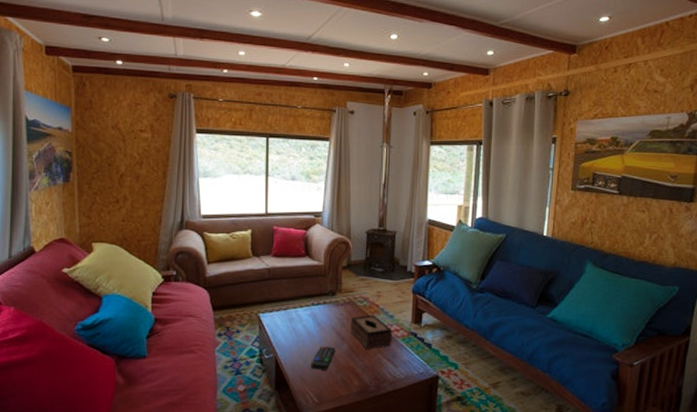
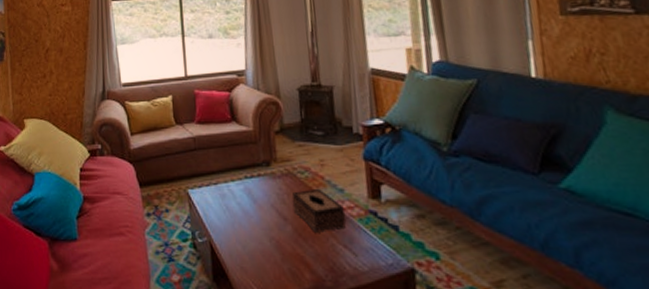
remote control: present [310,346,335,370] -> none [250,227,278,258]

